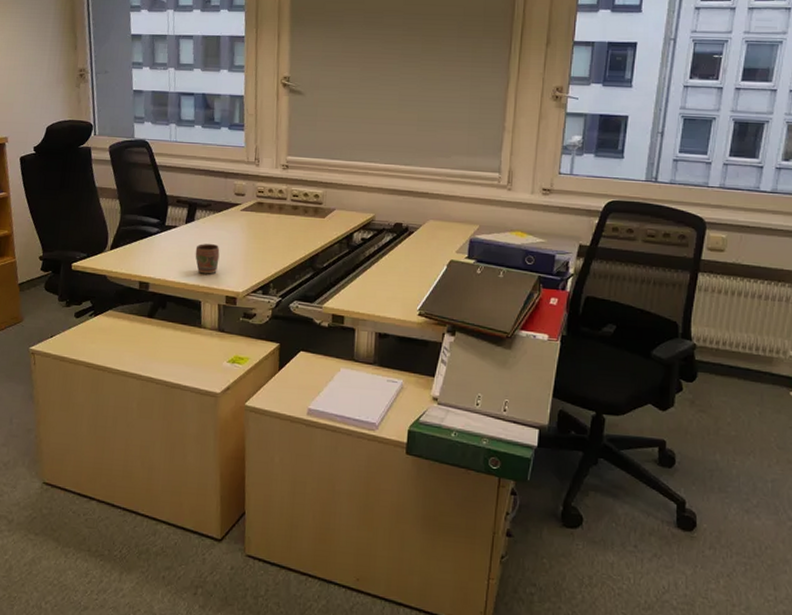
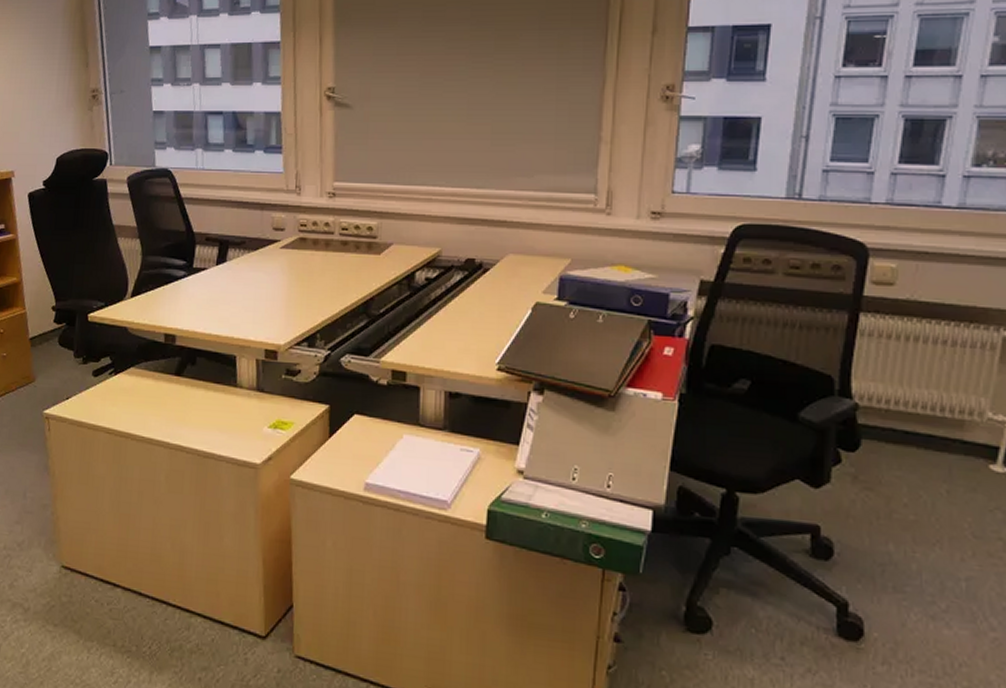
mug: present [195,244,220,274] -> none [228,288,257,324]

